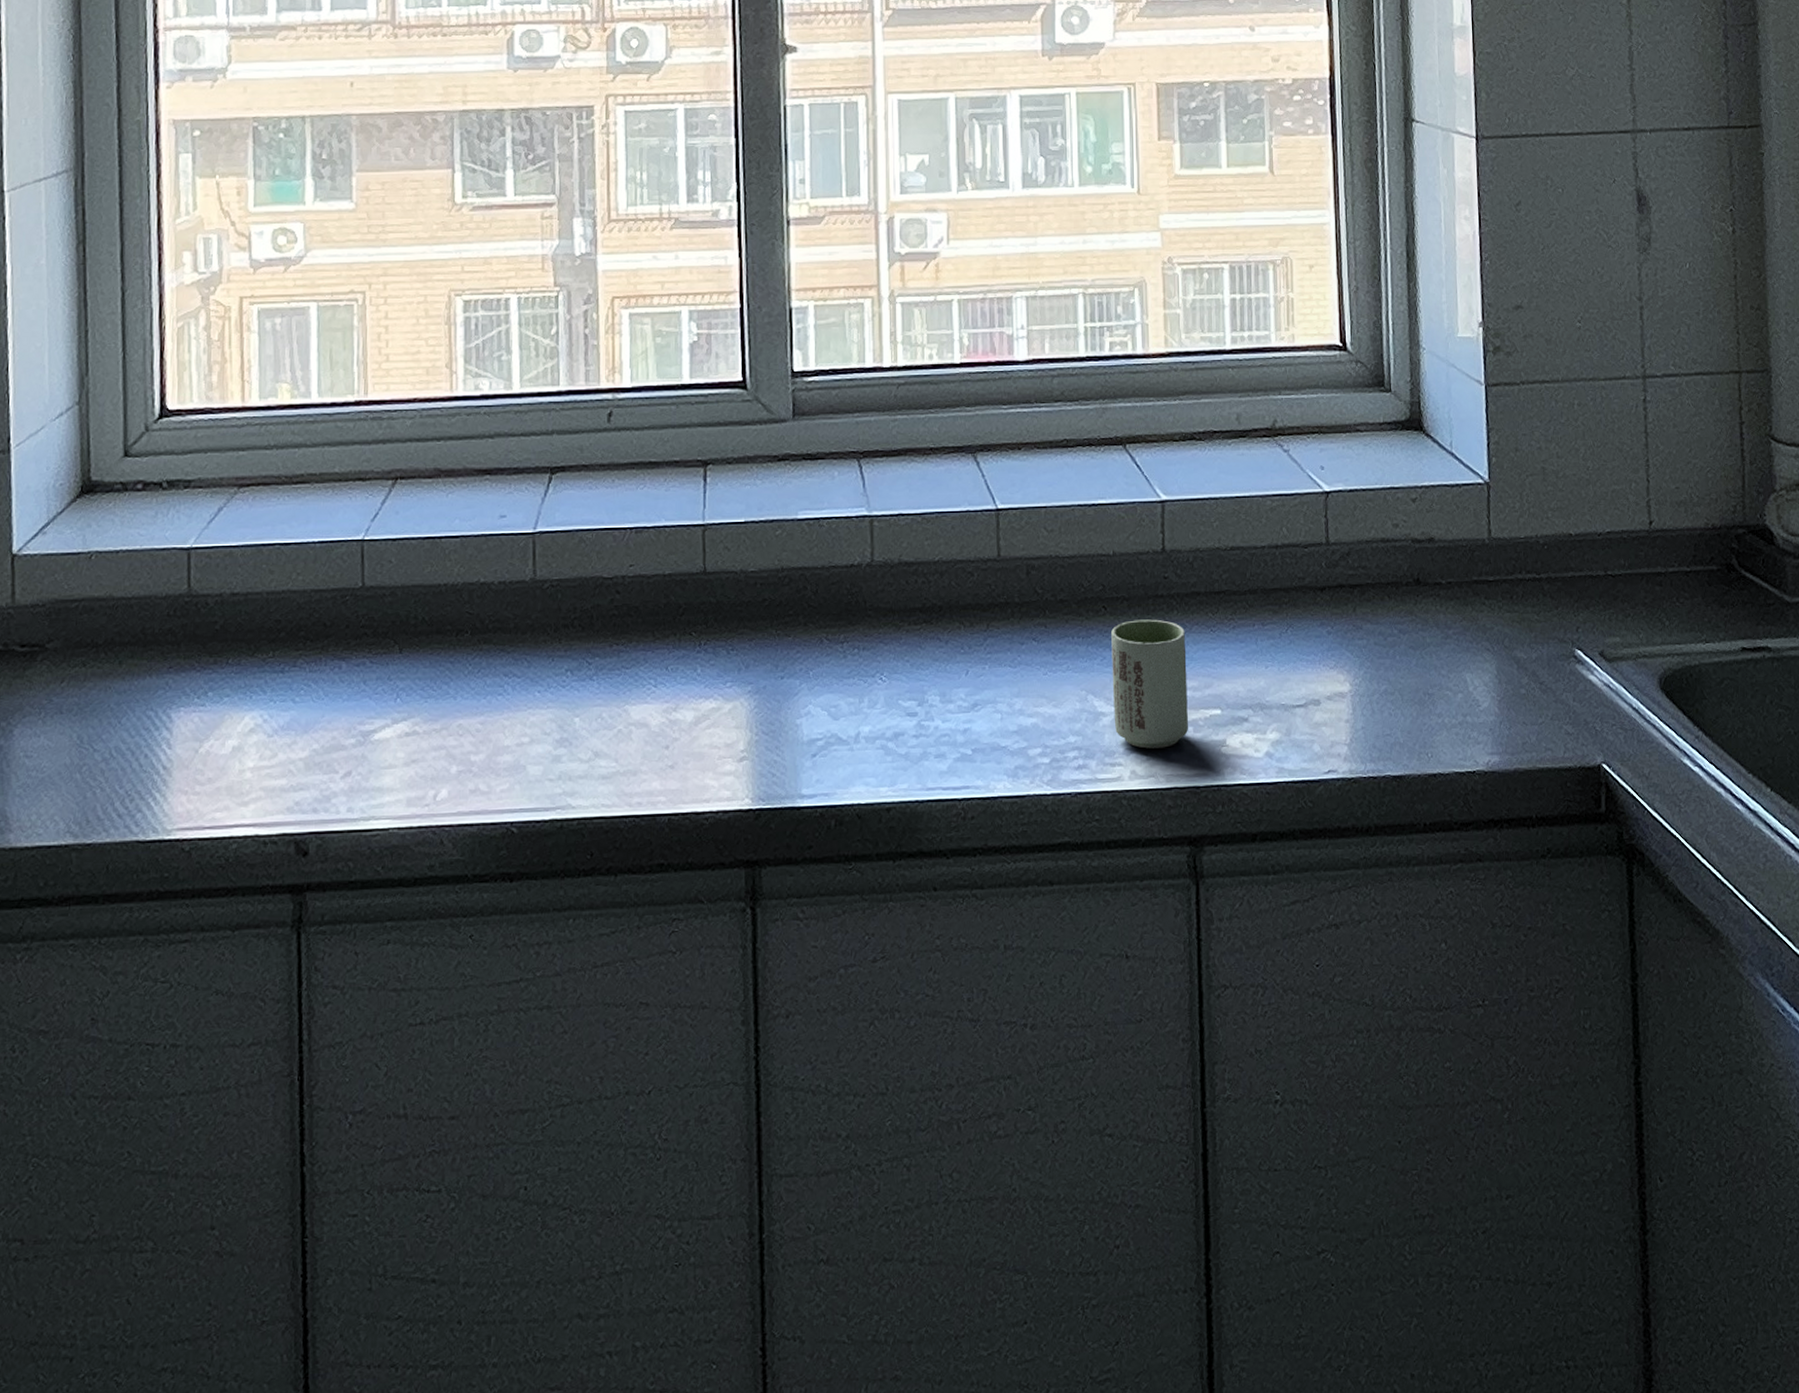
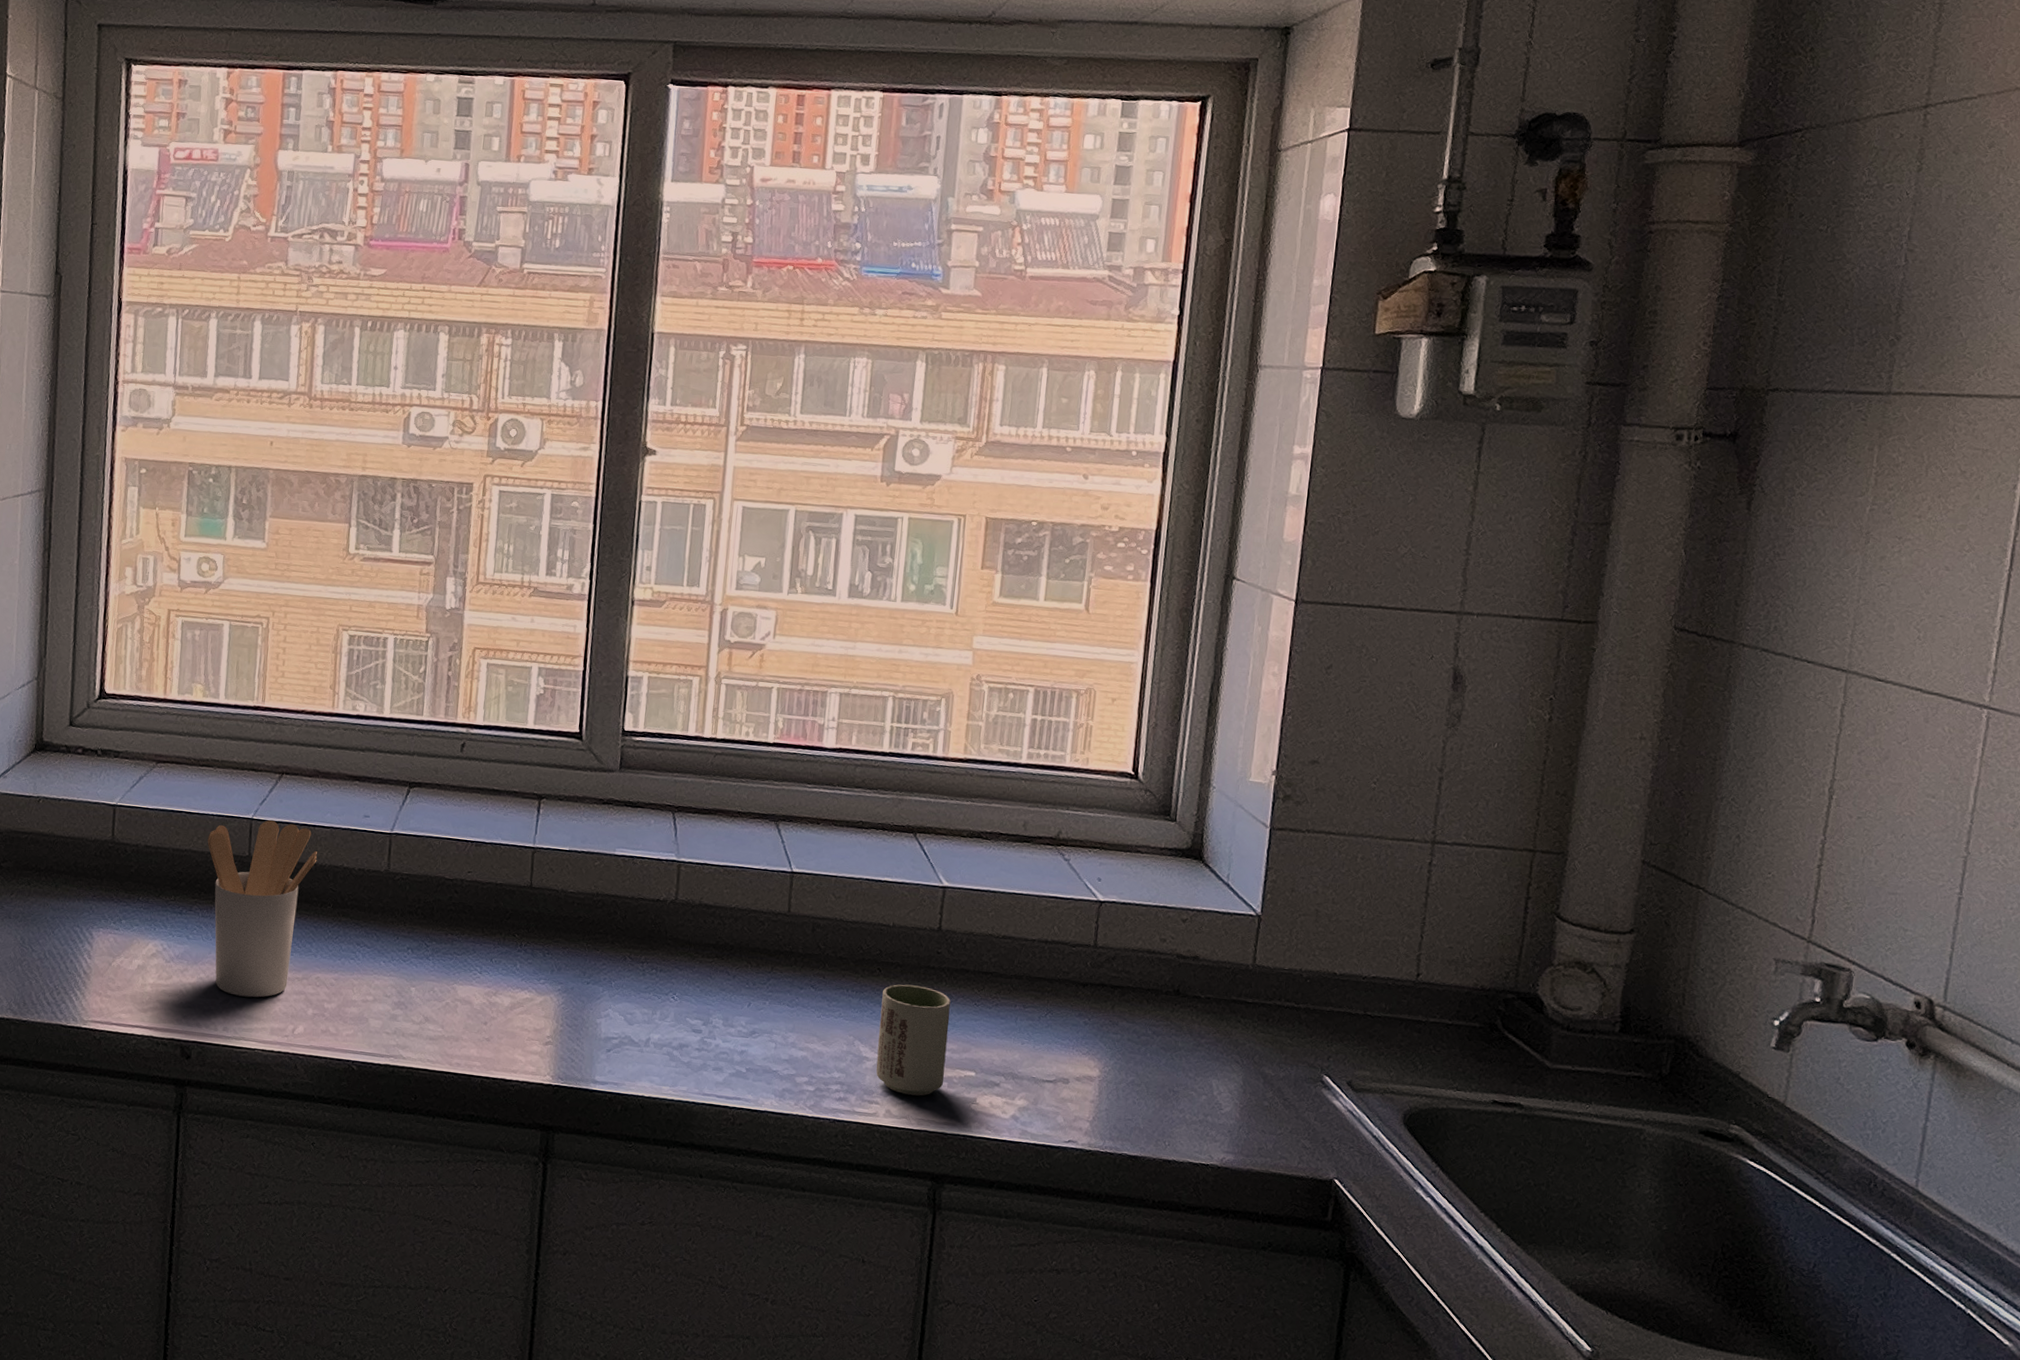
utensil holder: none [309,539,447,765] -> present [207,820,317,998]

